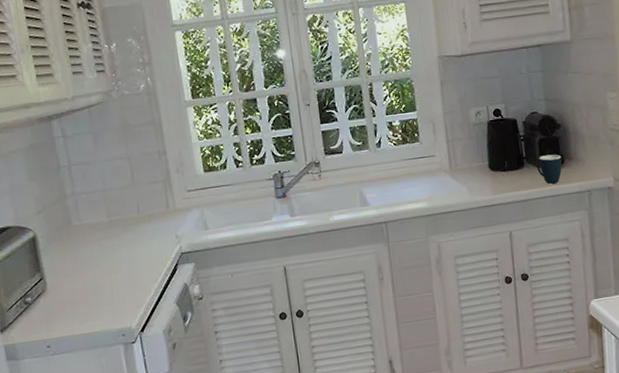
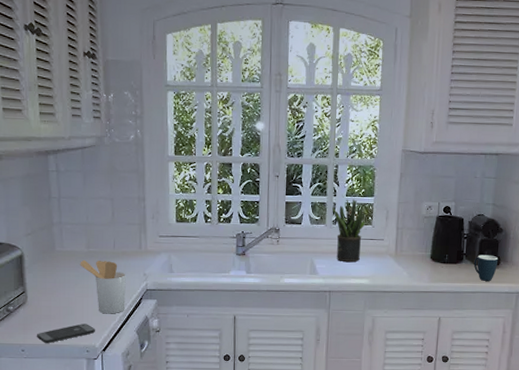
smartphone: none [63,303,129,334] -> present [37,323,95,343]
utensil holder: none [102,227,160,289] -> present [80,260,126,314]
potted plant: none [373,117,413,187] -> present [332,199,366,263]

